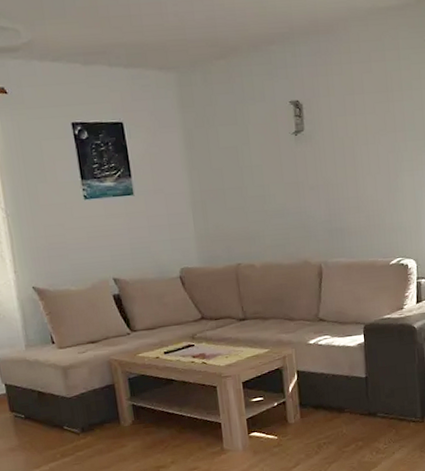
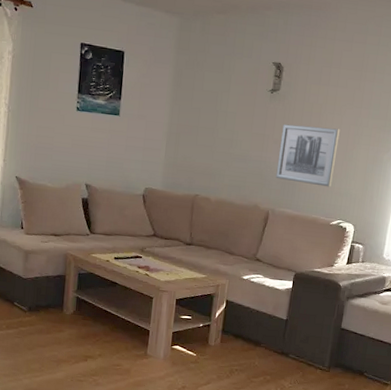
wall art: none [316,159,382,228] -> present [275,124,340,187]

